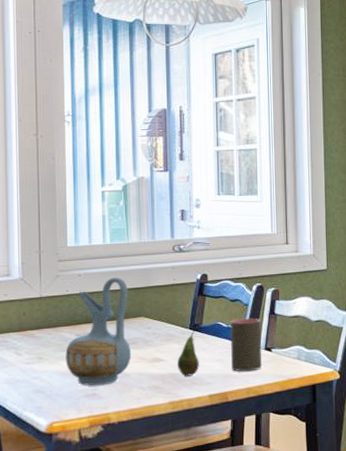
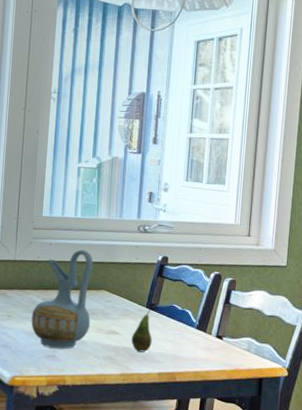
cup: present [230,318,261,372] -> none [182,303,215,356]

